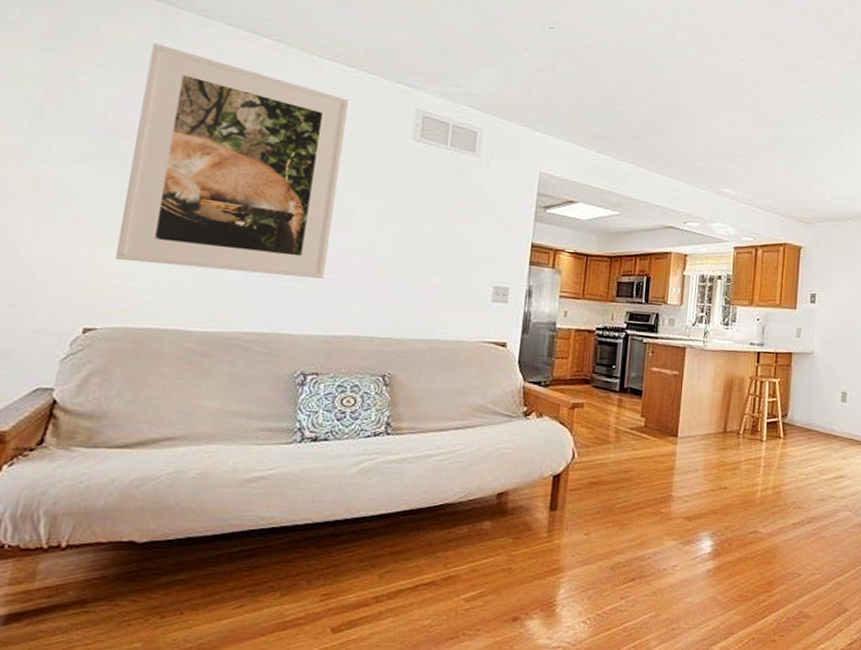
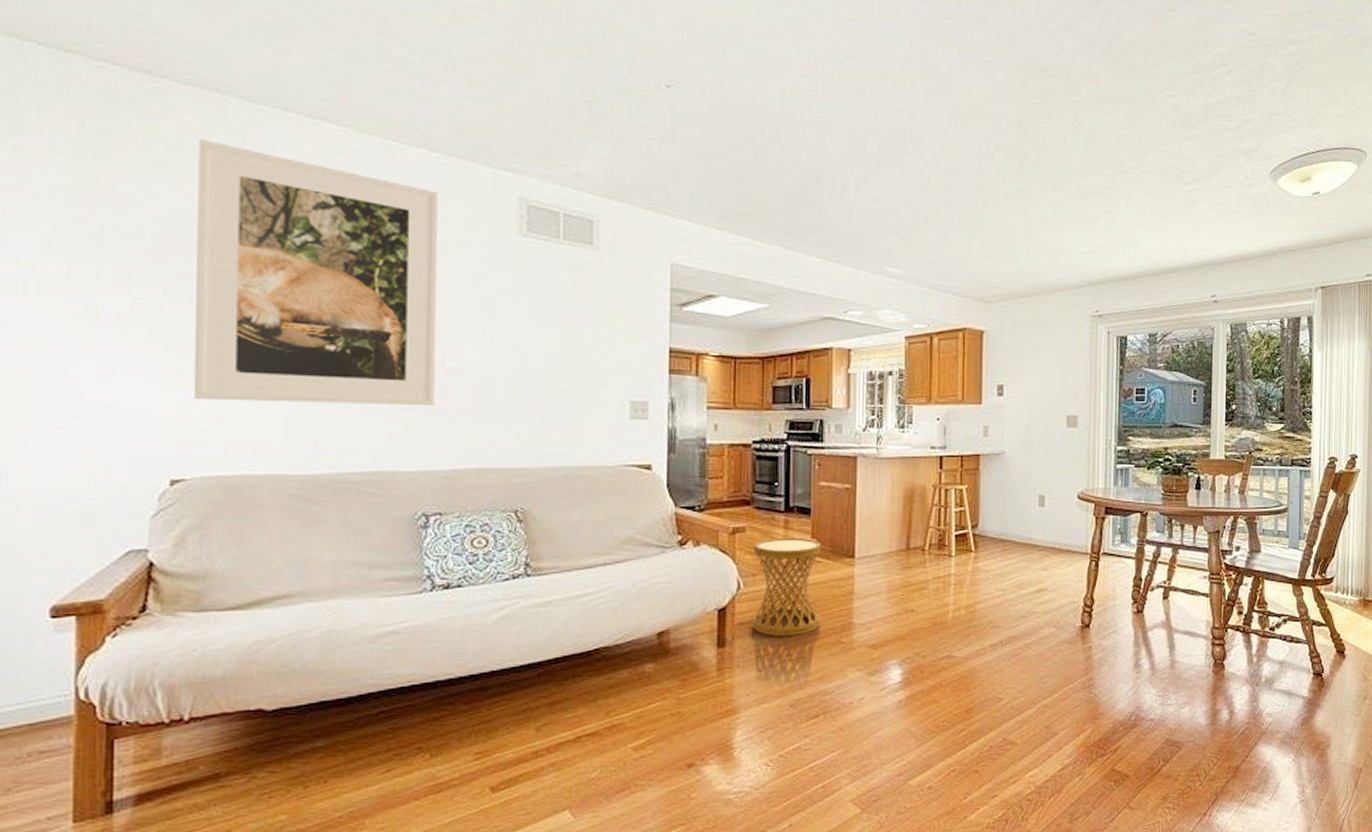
side table: none [582,414,649,505] -> present [751,537,821,638]

